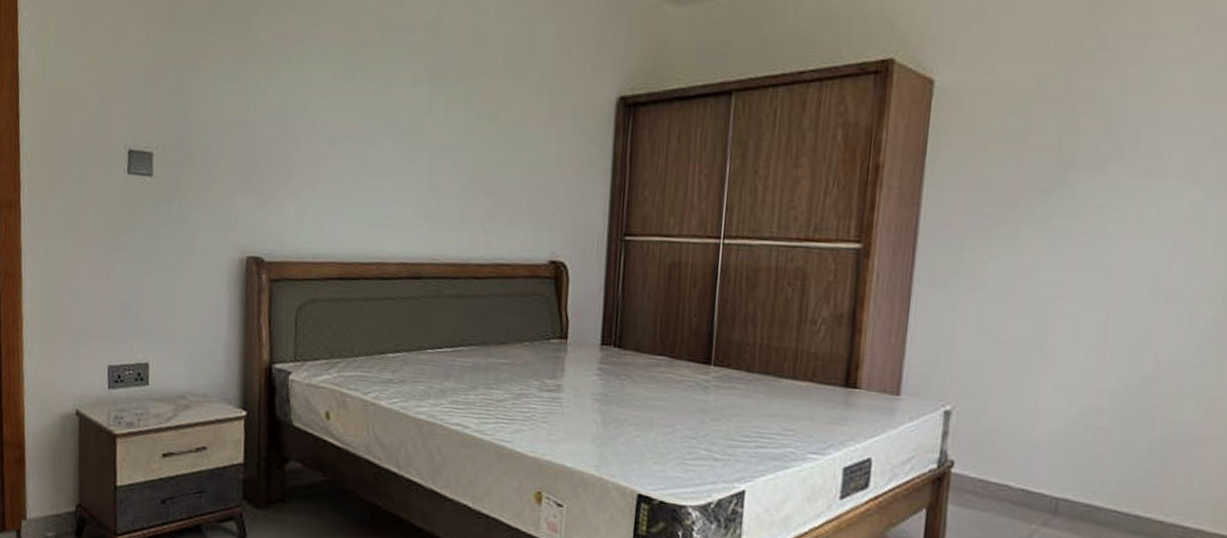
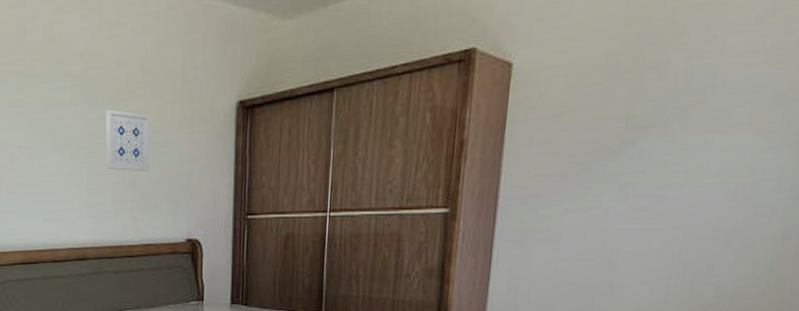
wall art: none [452,93,511,174] -> present [105,109,151,172]

